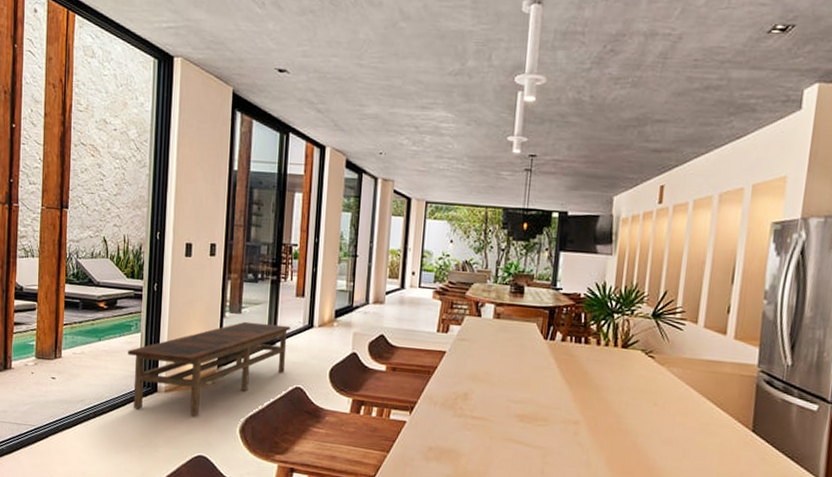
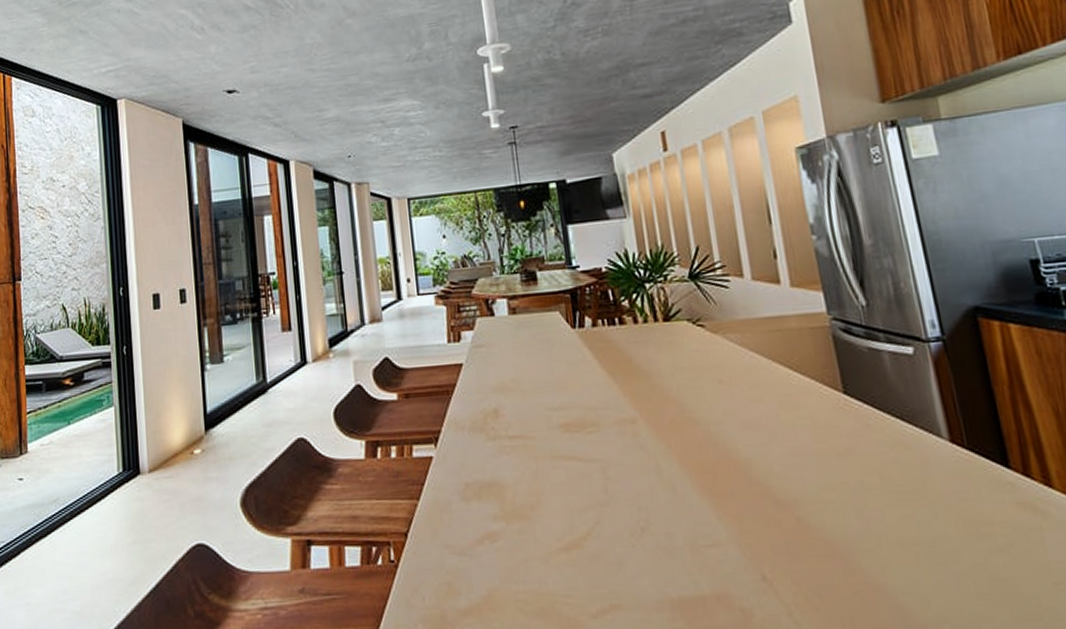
wooden bench: present [128,321,291,417] -> none [102,367,283,499]

